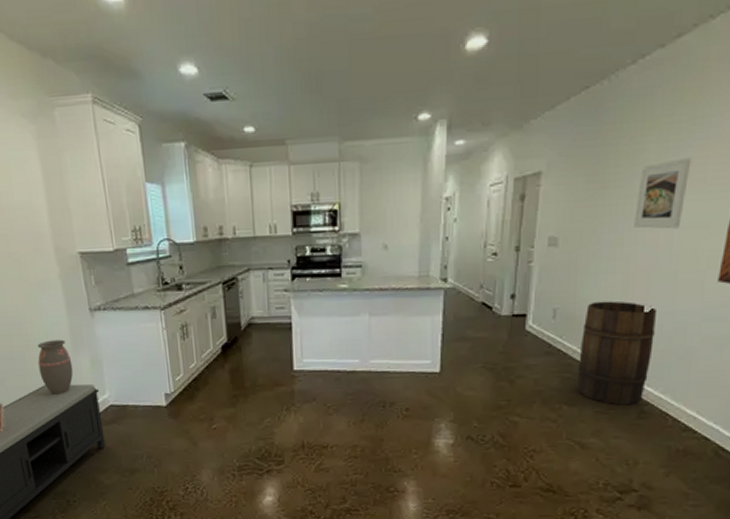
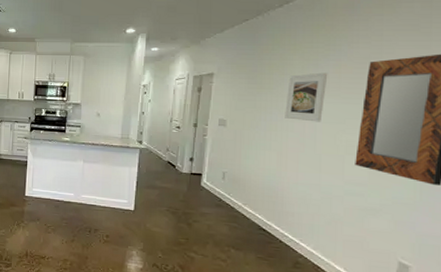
wooden barrel: present [577,301,656,406] -> none [243,170,305,256]

